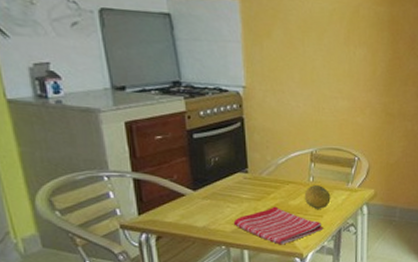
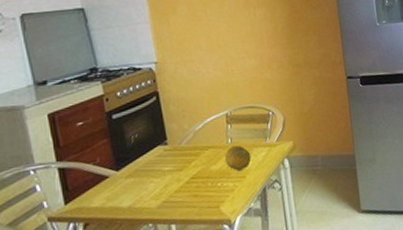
dish towel: present [233,206,324,245] -> none [158,174,248,214]

